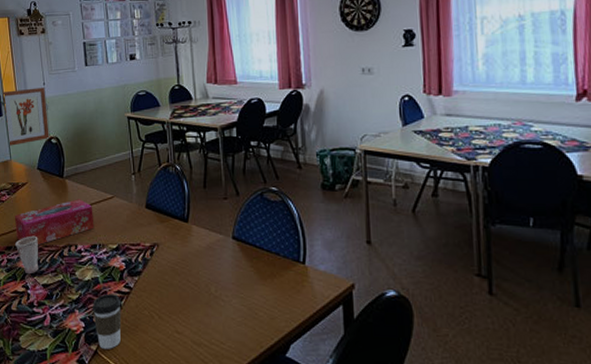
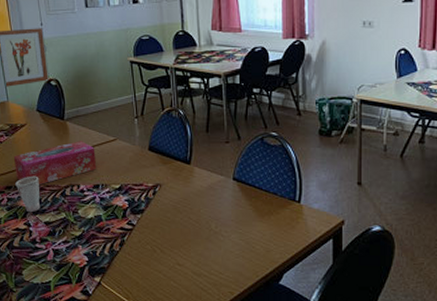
coffee cup: present [92,293,122,349] -> none [95,230,125,281]

